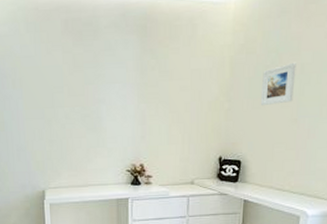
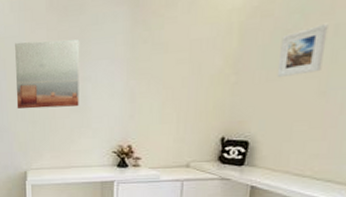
wall art: none [31,62,95,129] -> present [15,39,80,109]

